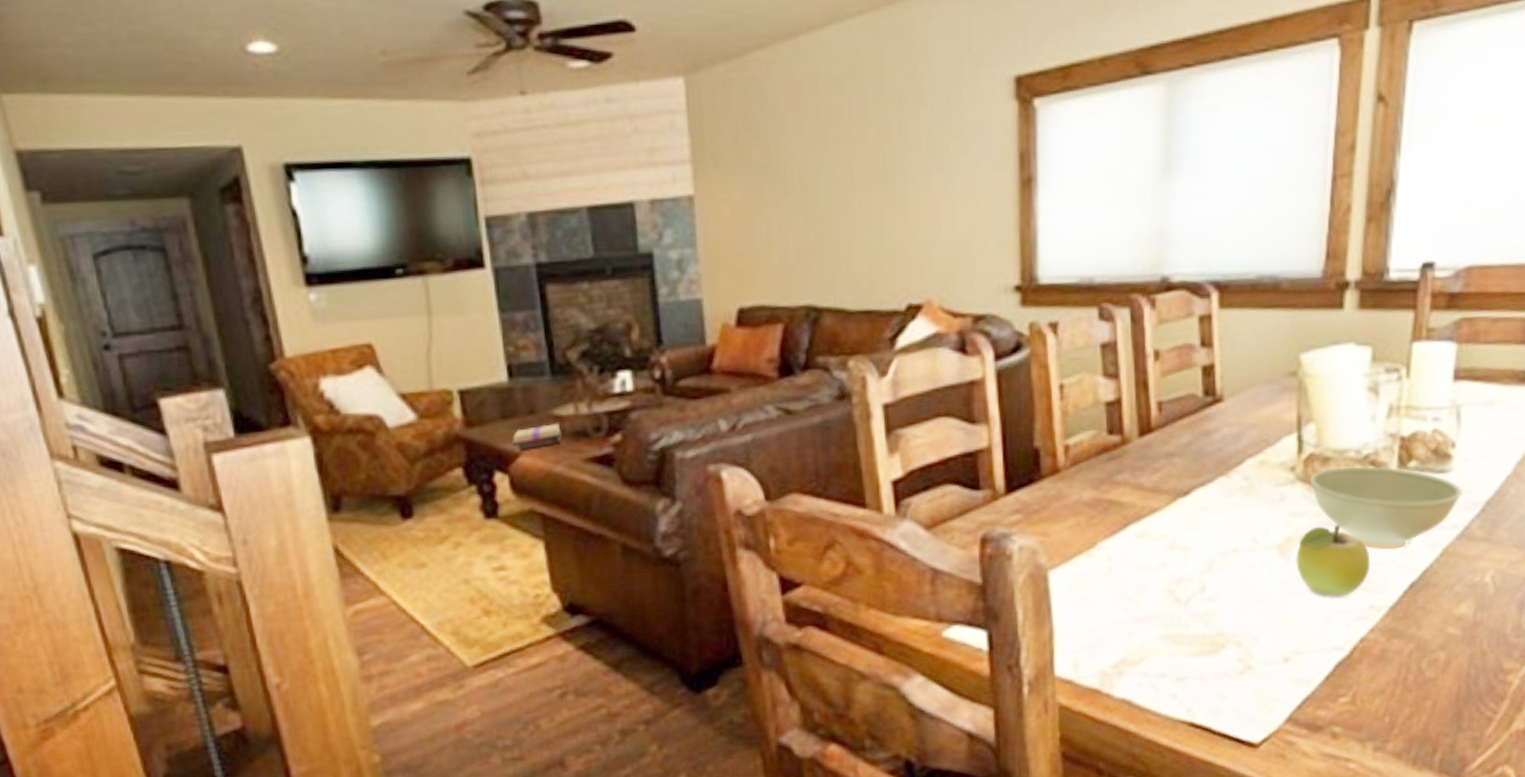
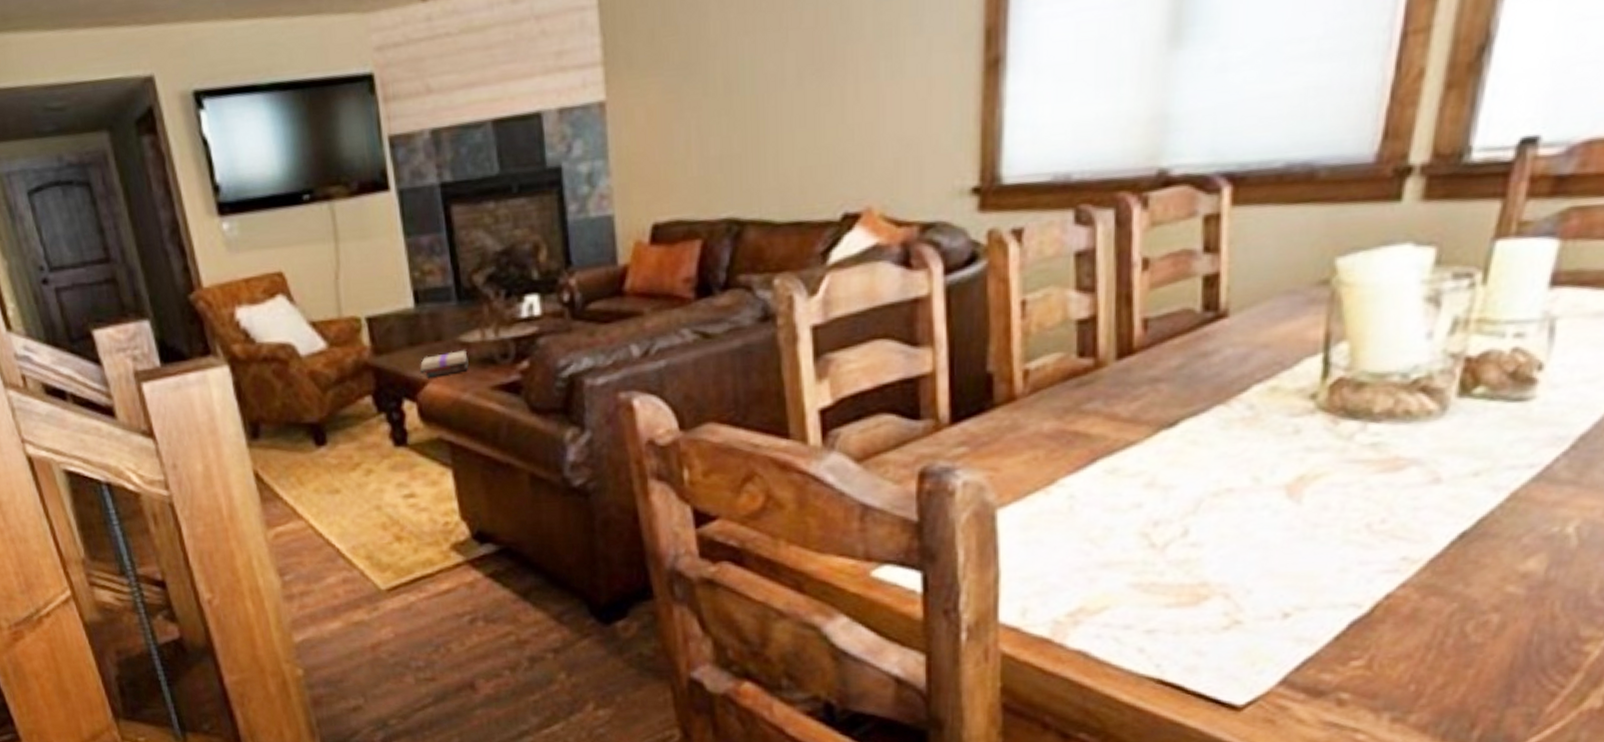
fruit: present [1295,525,1371,598] -> none [1307,462,1409,547]
bowl: present [1308,465,1462,551] -> none [1333,392,1547,493]

